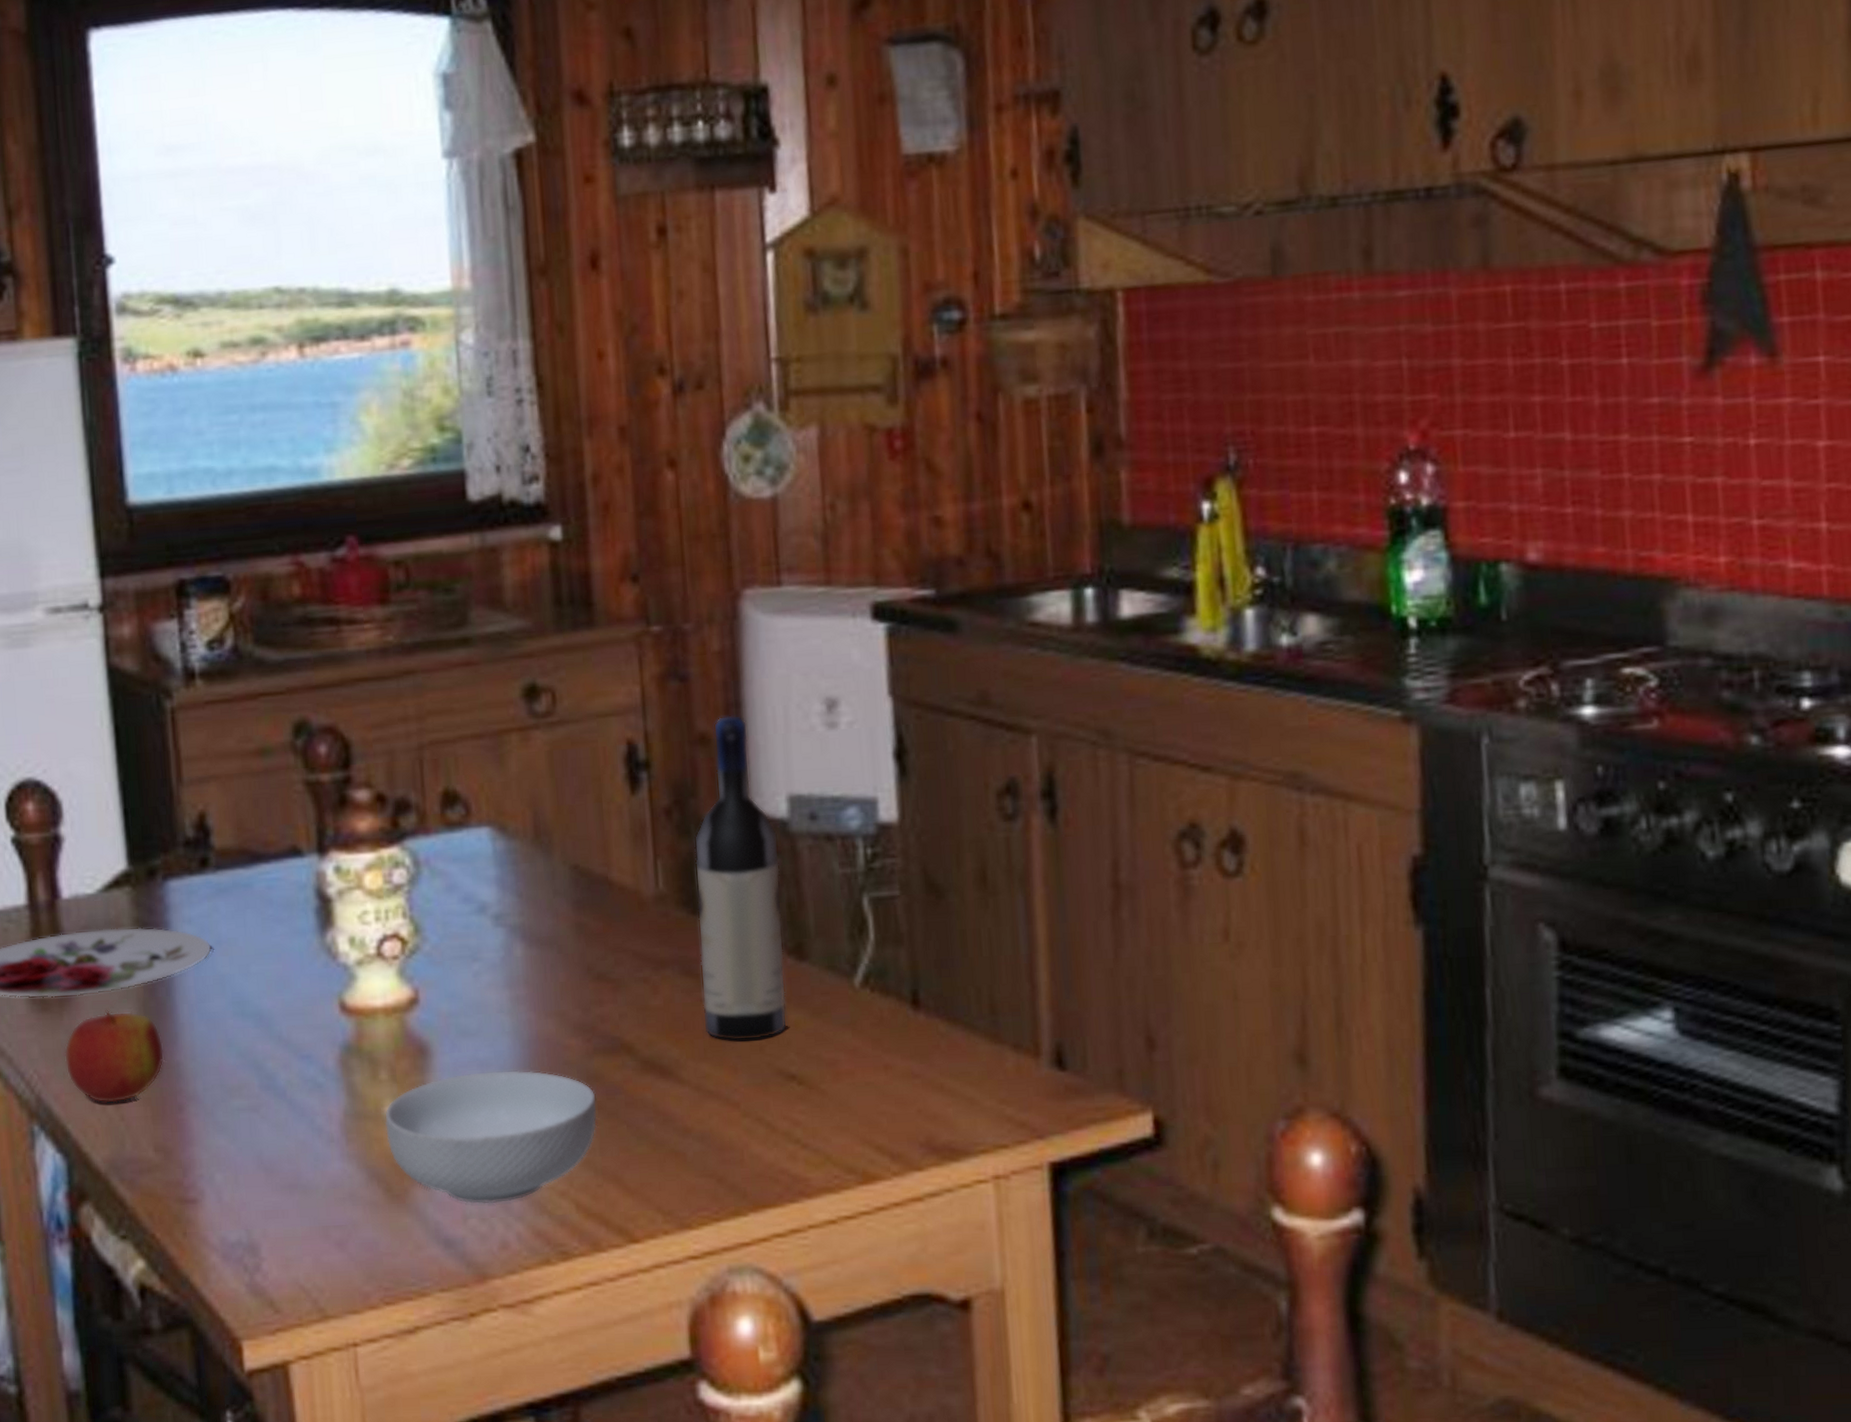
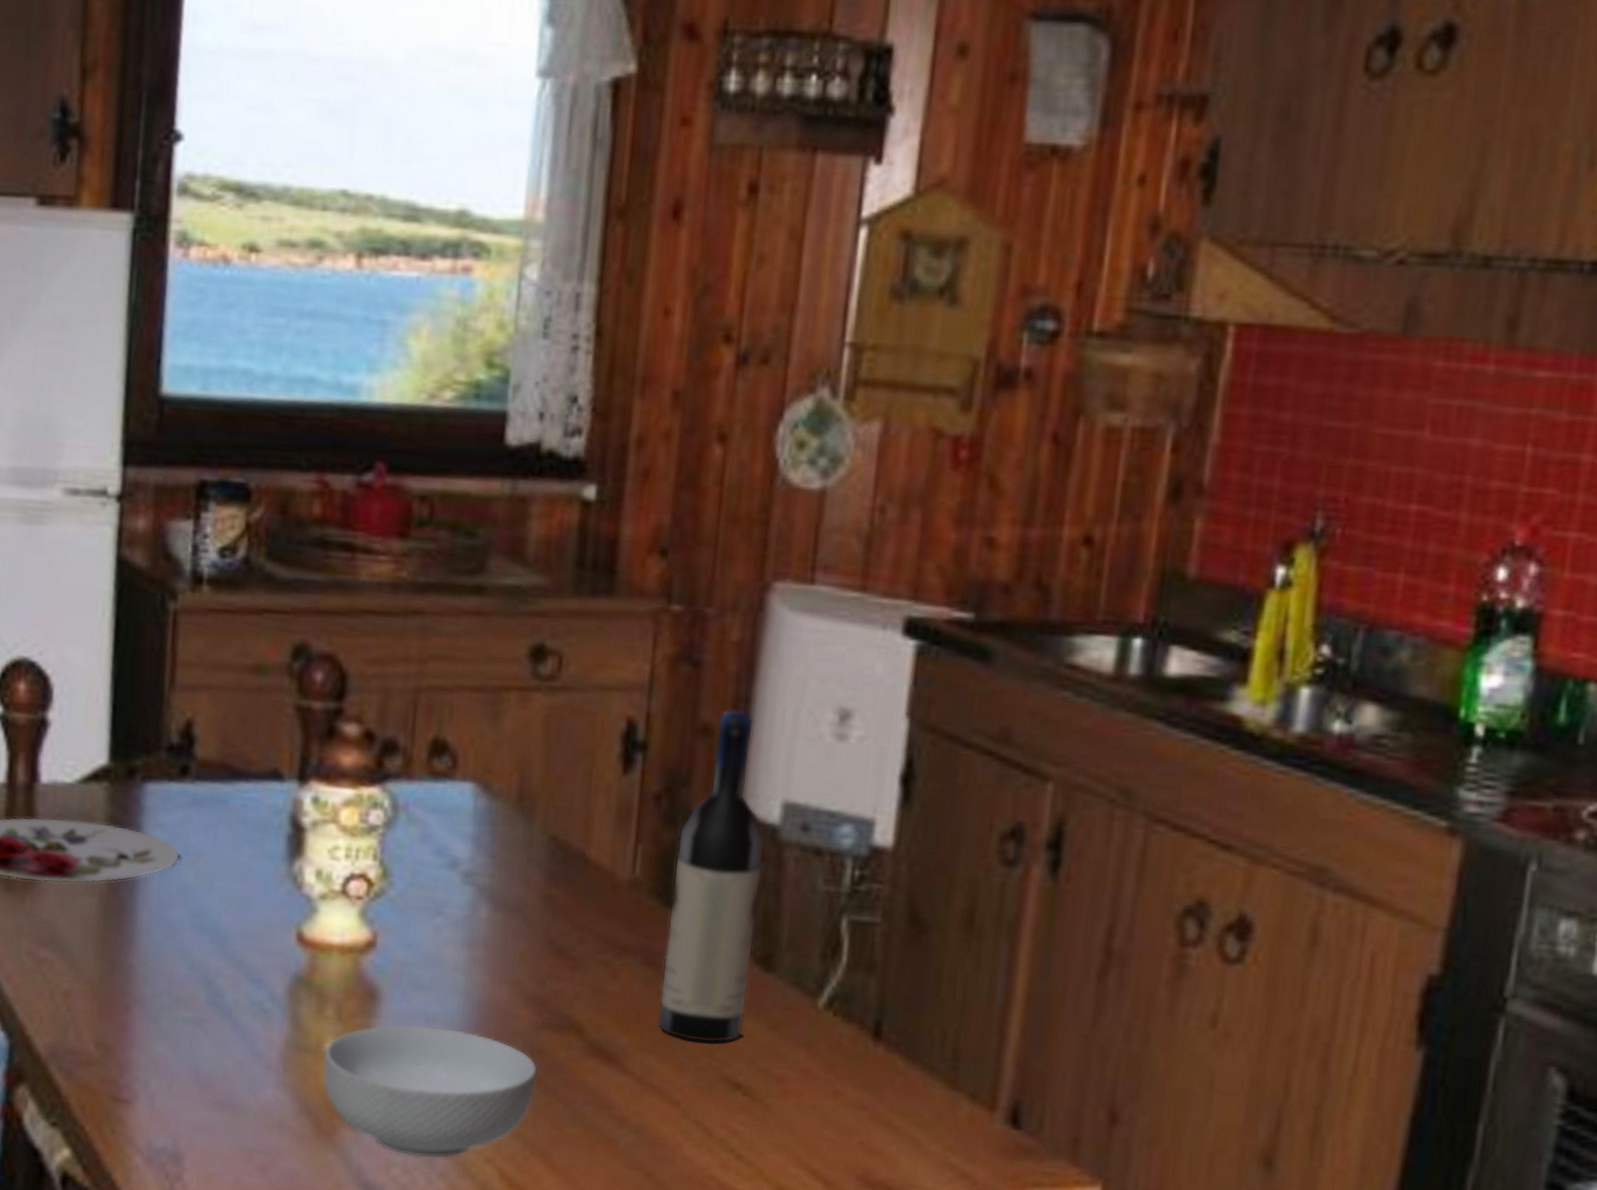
apple: present [64,1009,165,1104] -> none [20,899,119,993]

